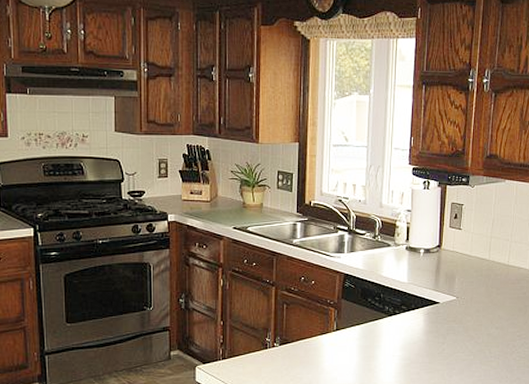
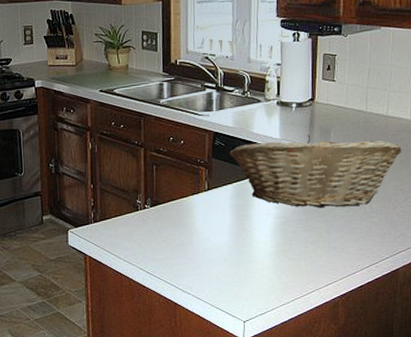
fruit basket: none [358,280,521,351] -> present [229,135,402,208]

